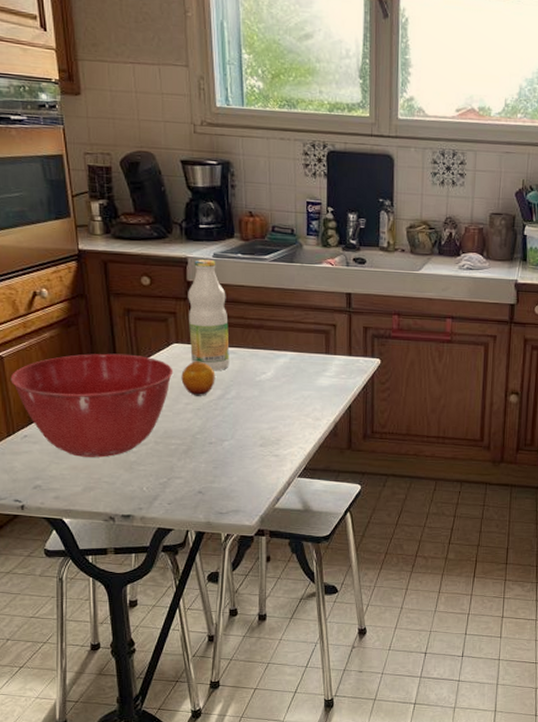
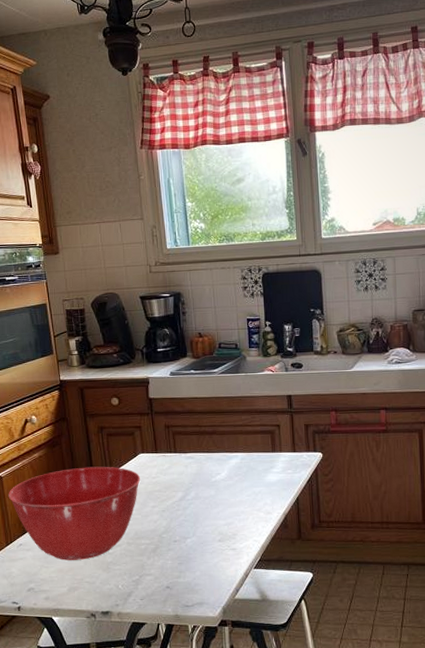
fruit: present [181,360,215,396] -> none [147,467,177,499]
bottle: present [188,259,230,371] -> none [150,378,188,476]

